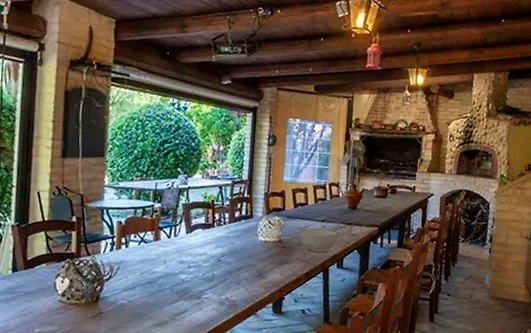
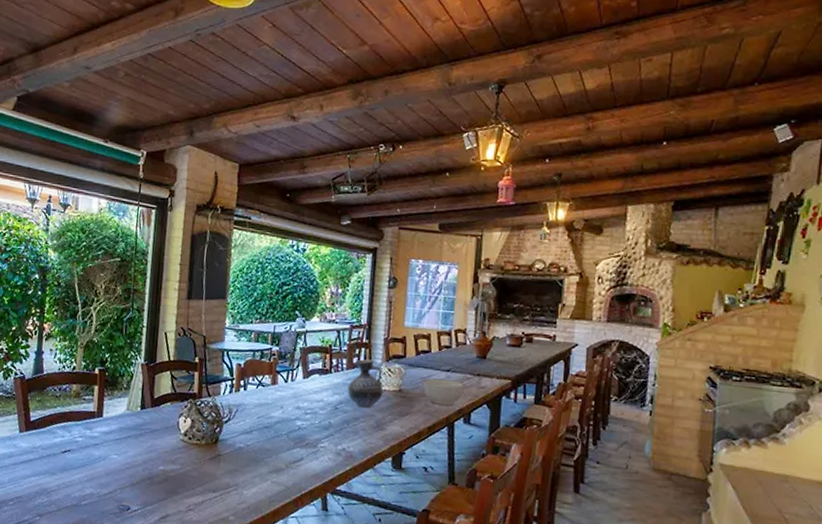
ceramic jug: none [229,212,264,259] -> present [347,359,384,408]

